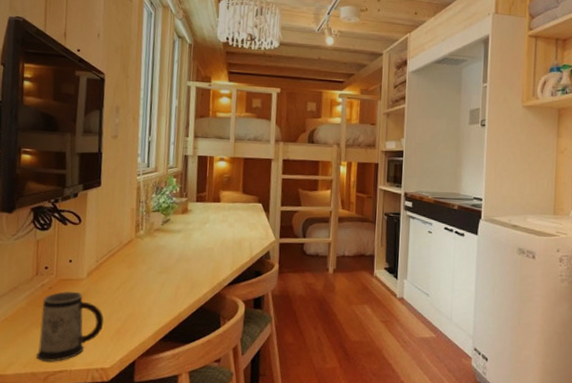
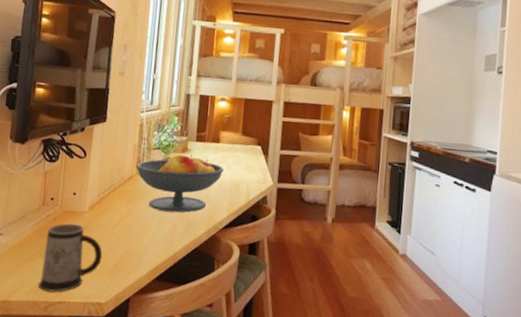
fruit bowl: none [135,215,226,273] -> present [136,154,224,213]

